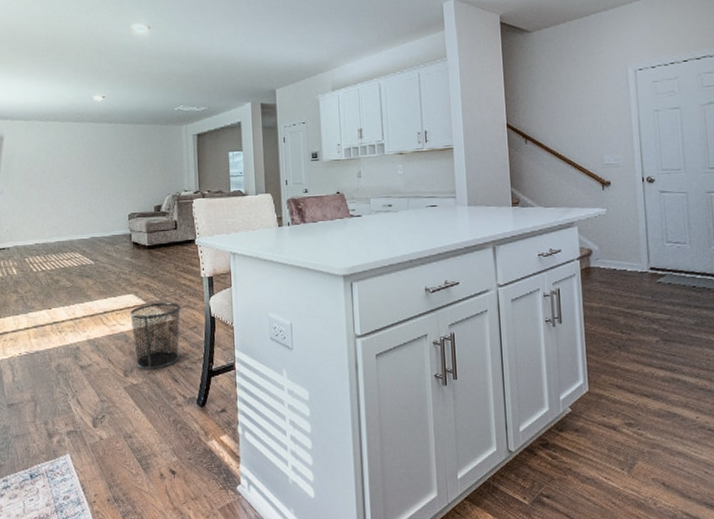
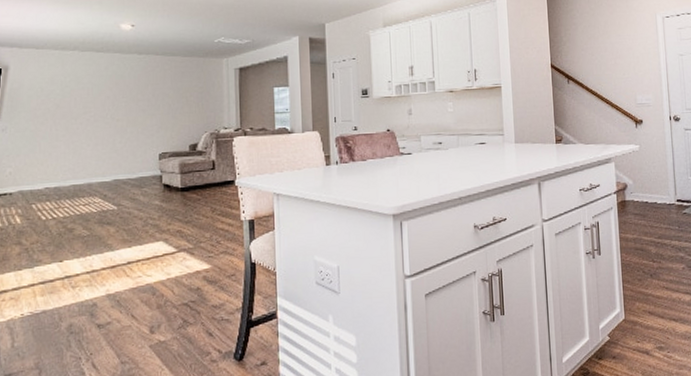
trash can: present [129,302,182,370] -> none [157,248,218,325]

